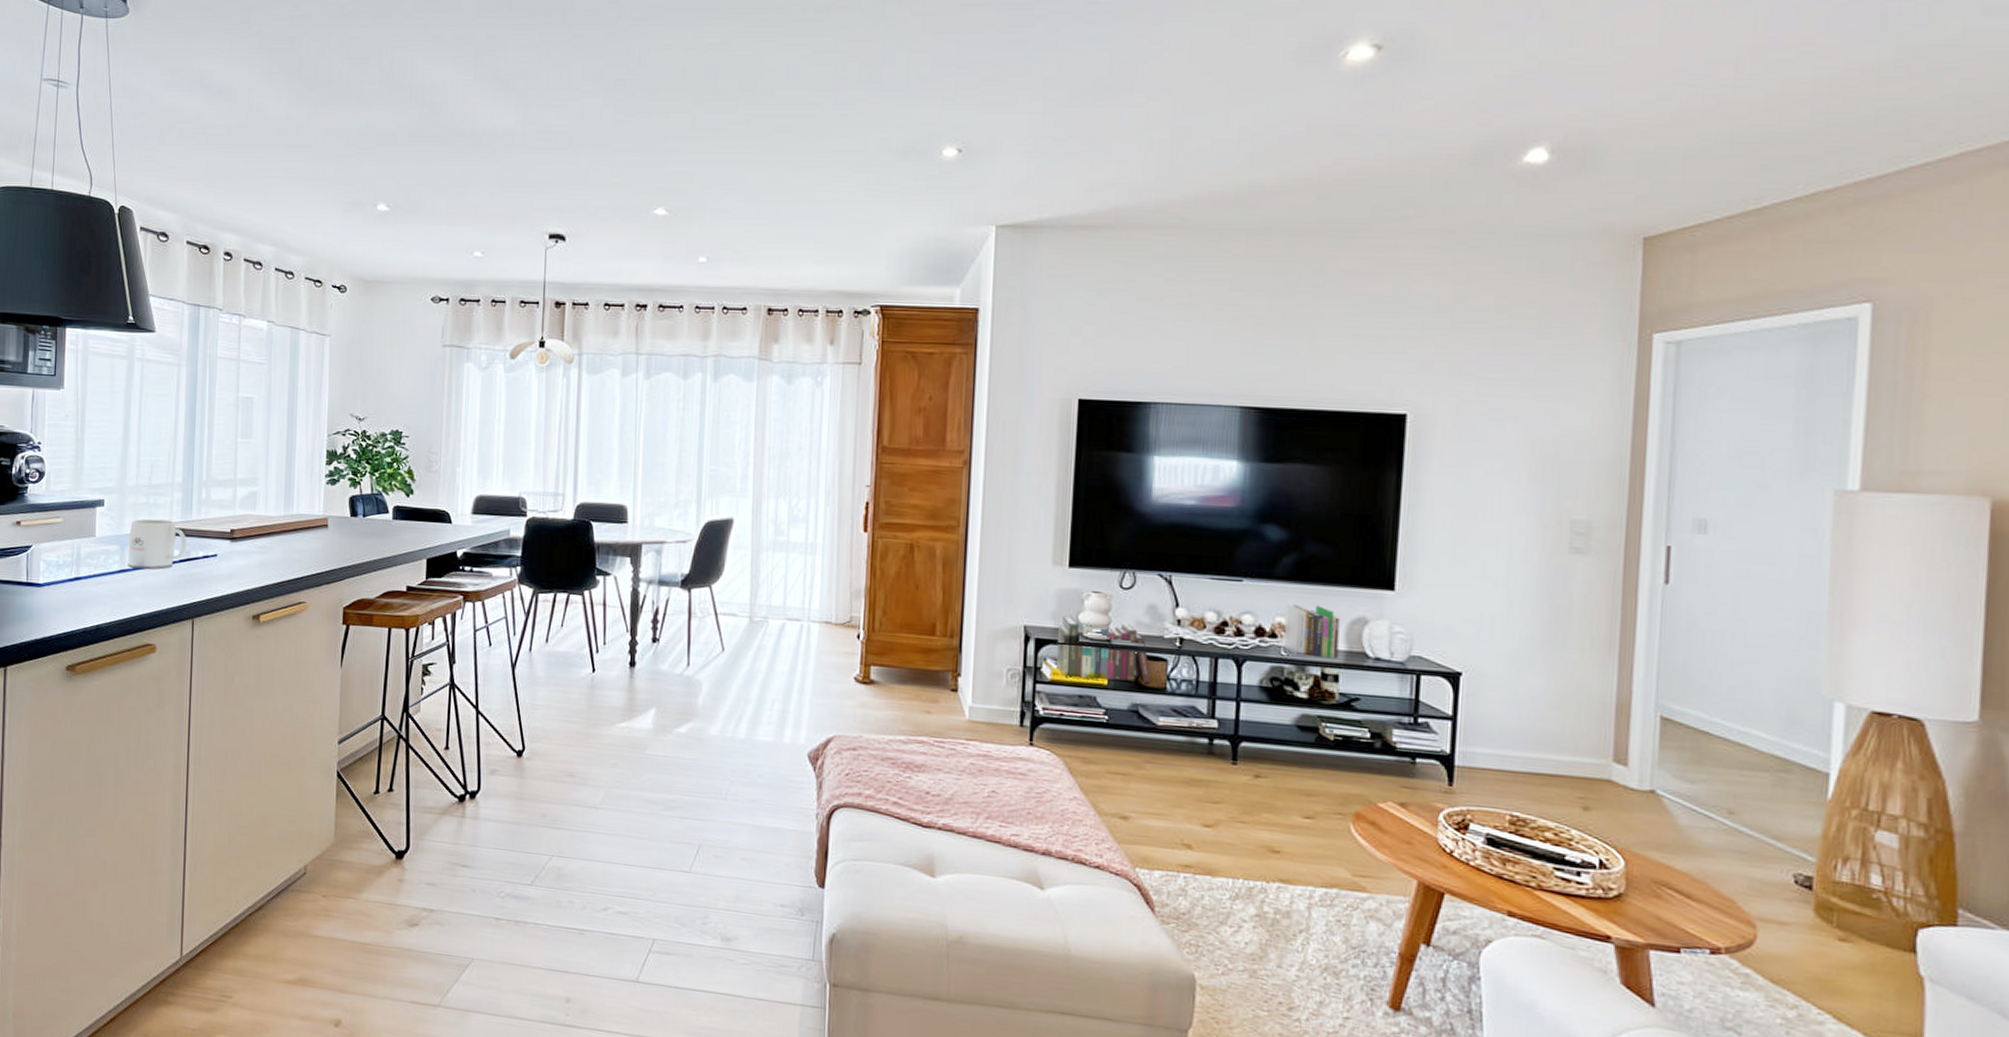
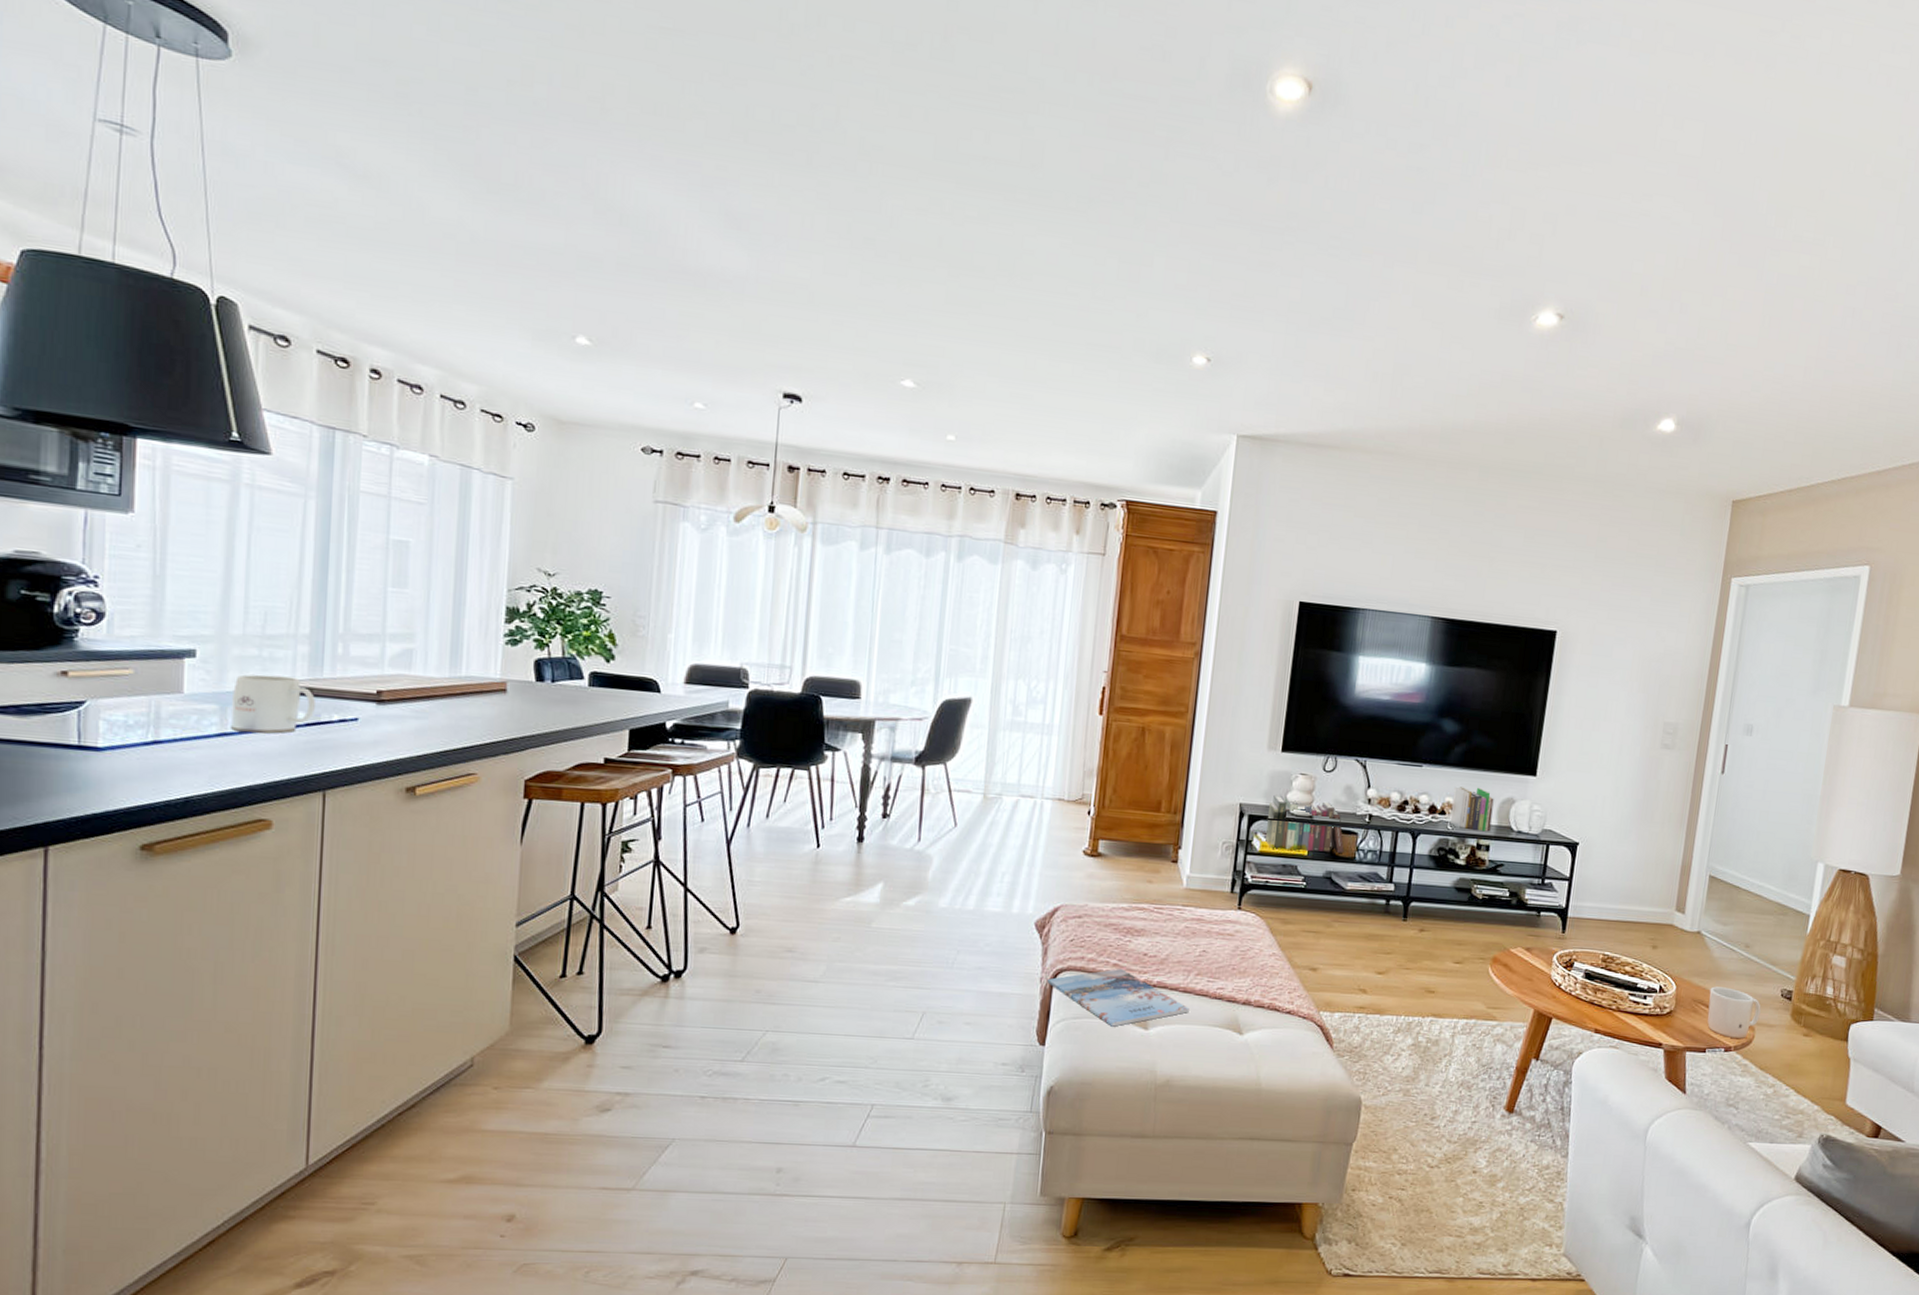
magazine: none [824,807,981,872] -> present [1047,968,1189,1027]
mug: none [1677,864,1763,939] -> present [1707,986,1761,1039]

